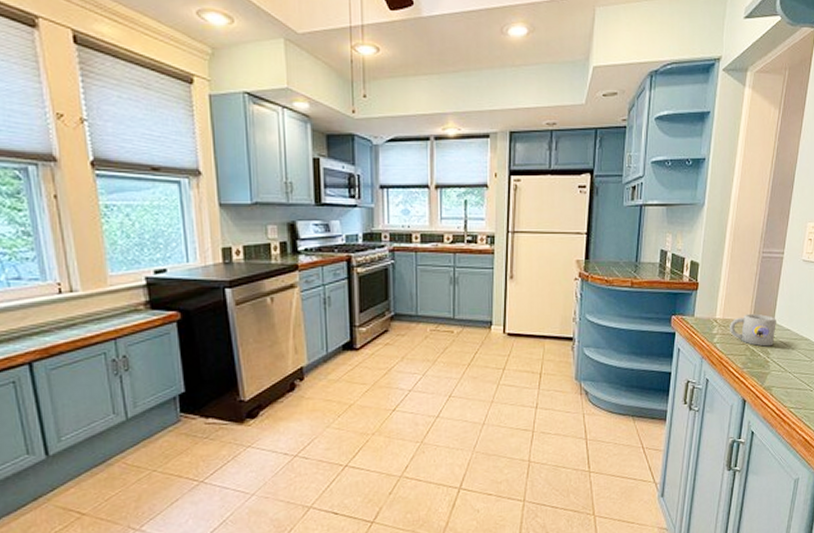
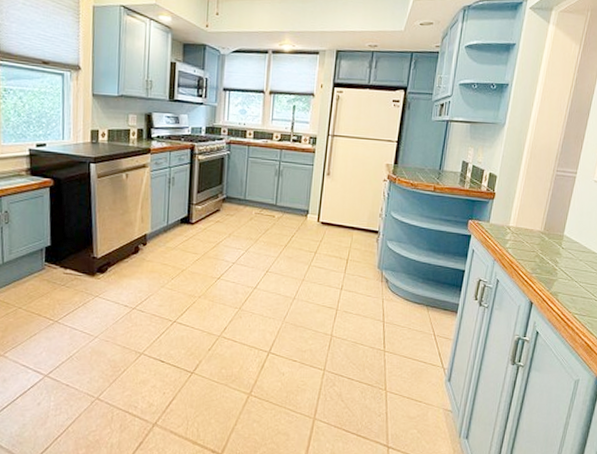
mug: present [729,313,776,347] -> none [521,224,566,256]

